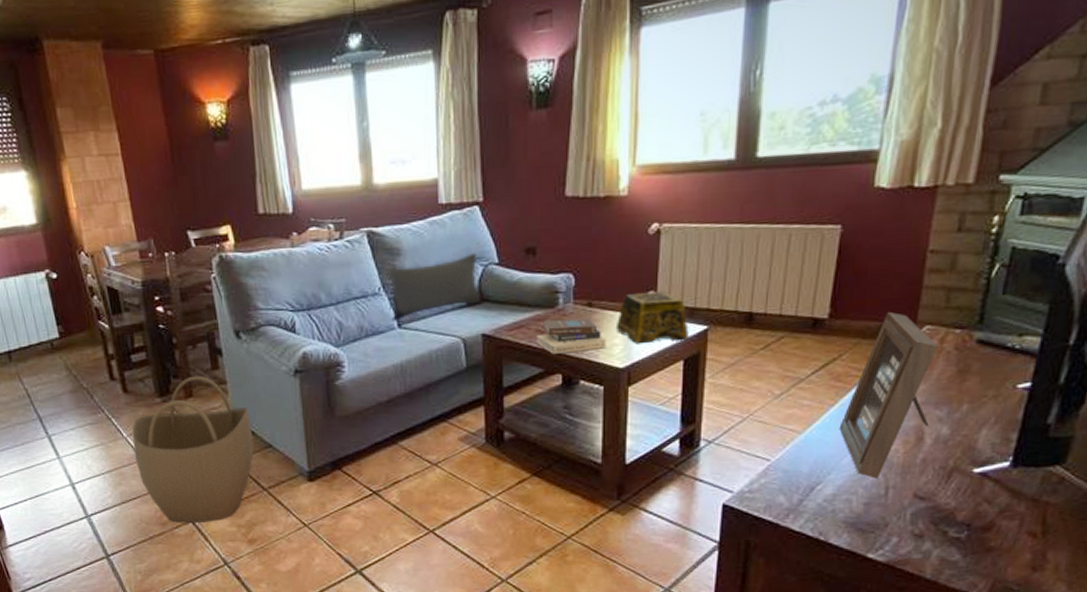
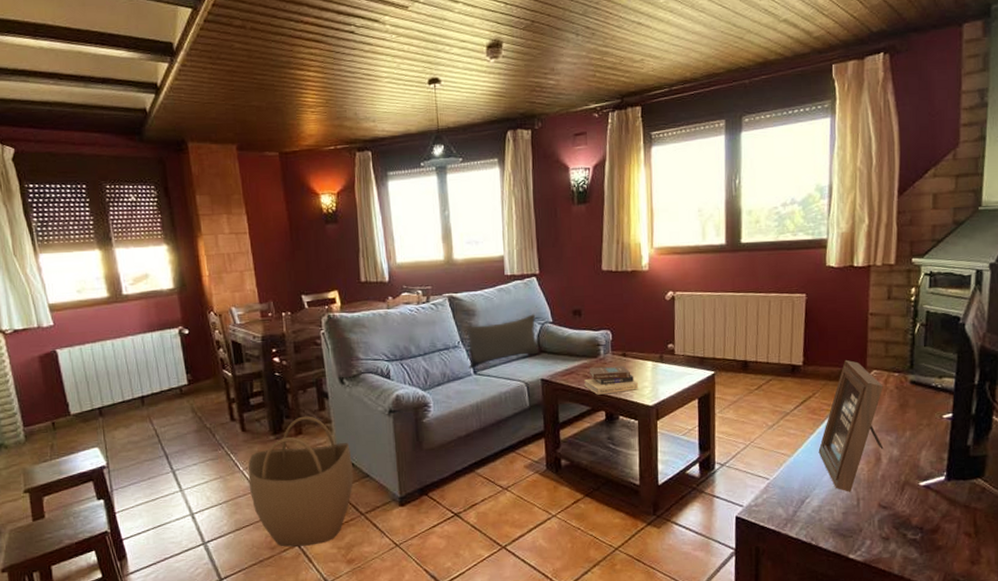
decorative box: present [615,291,689,343] -> none [644,344,701,385]

